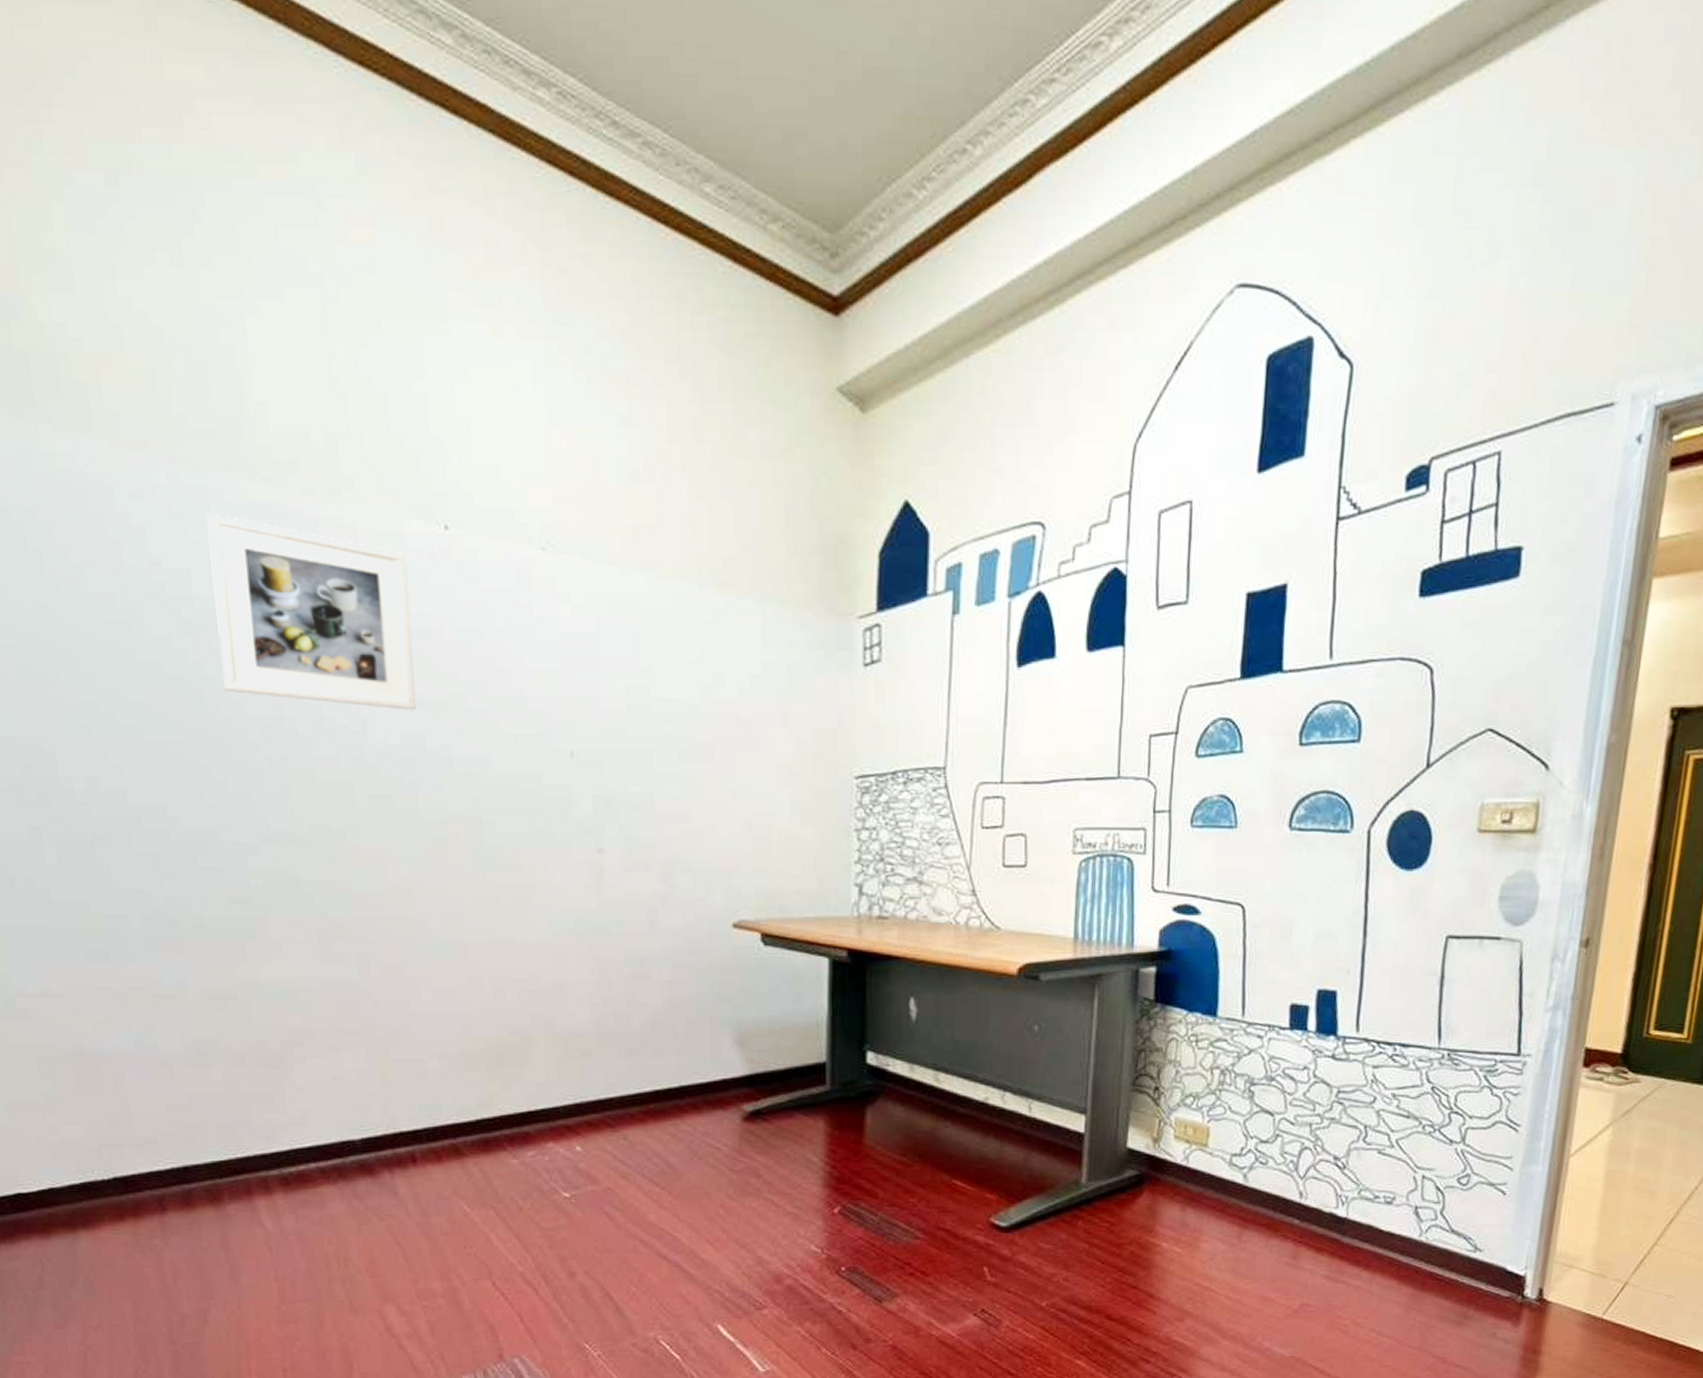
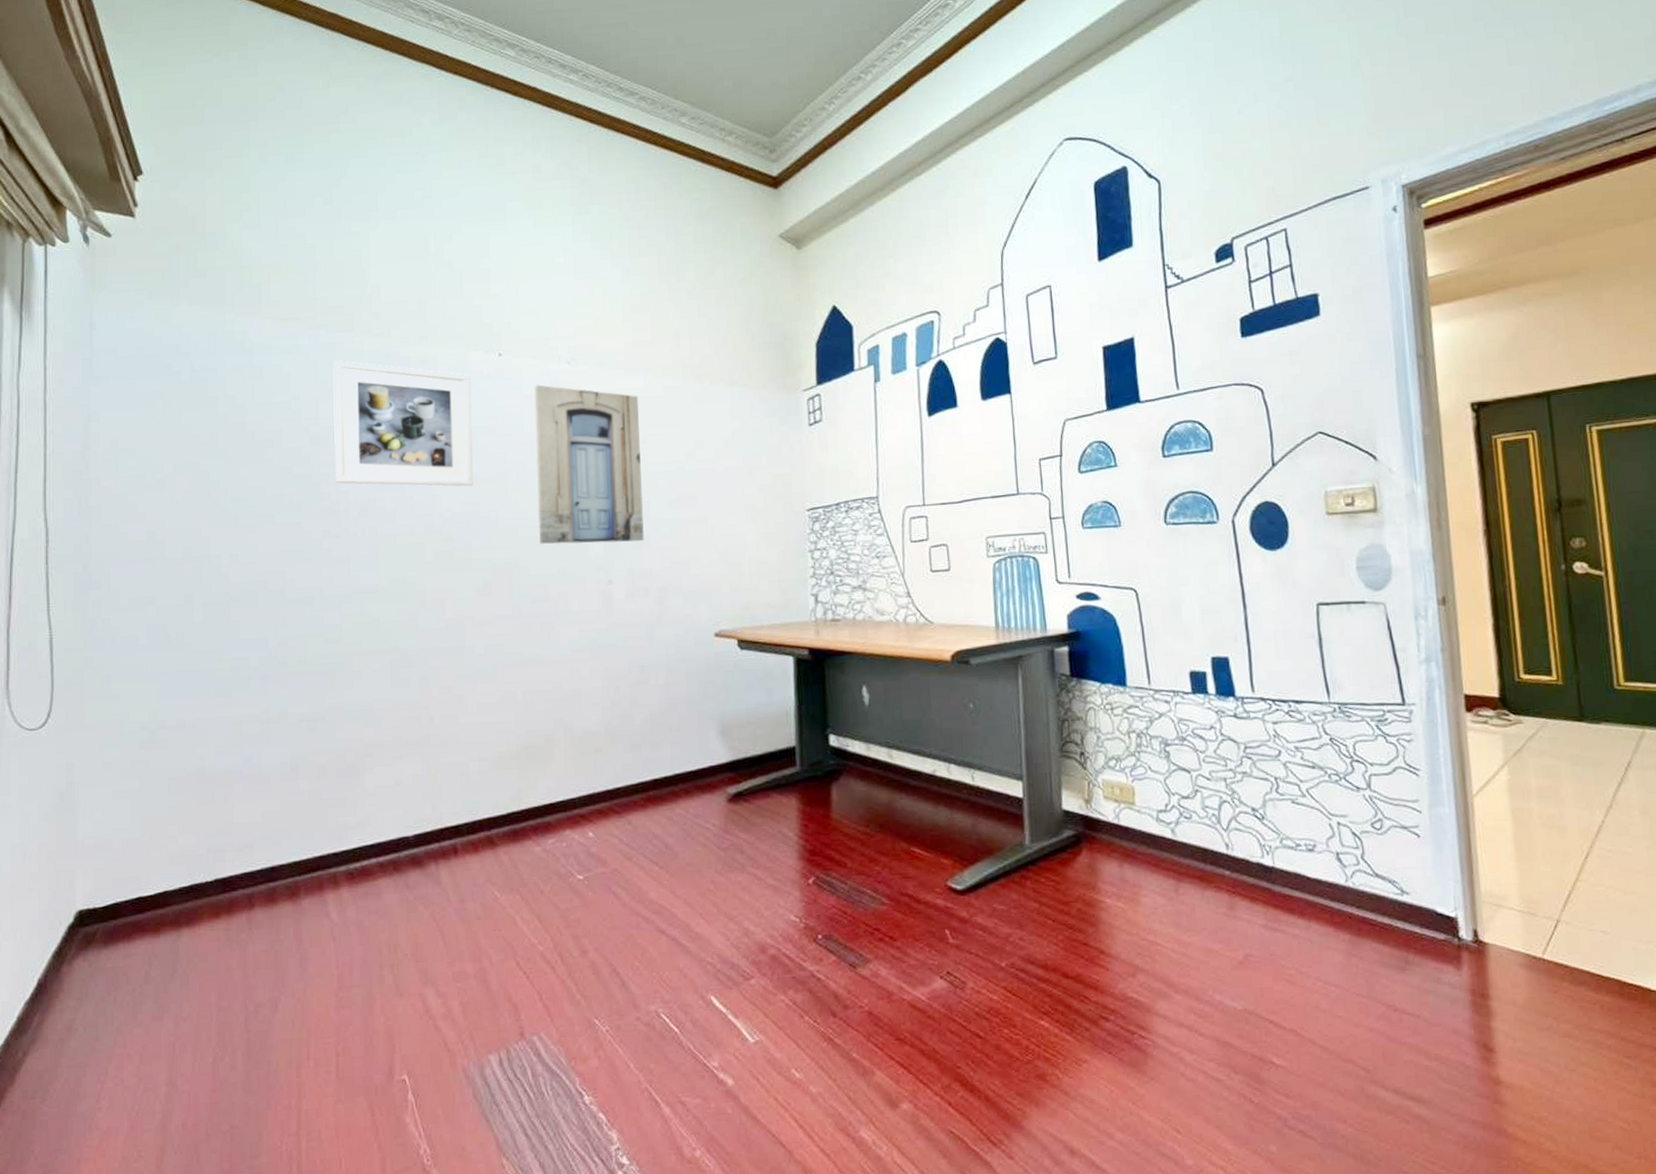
wall art: none [495,576,647,802] -> present [534,385,645,544]

